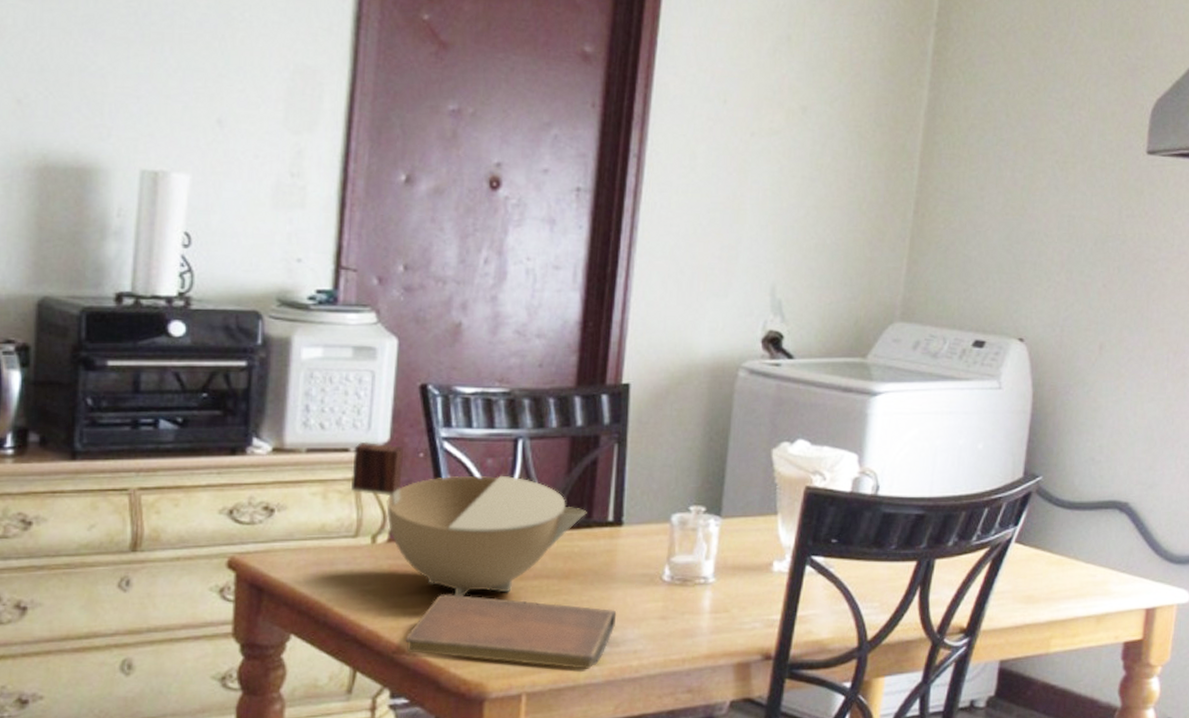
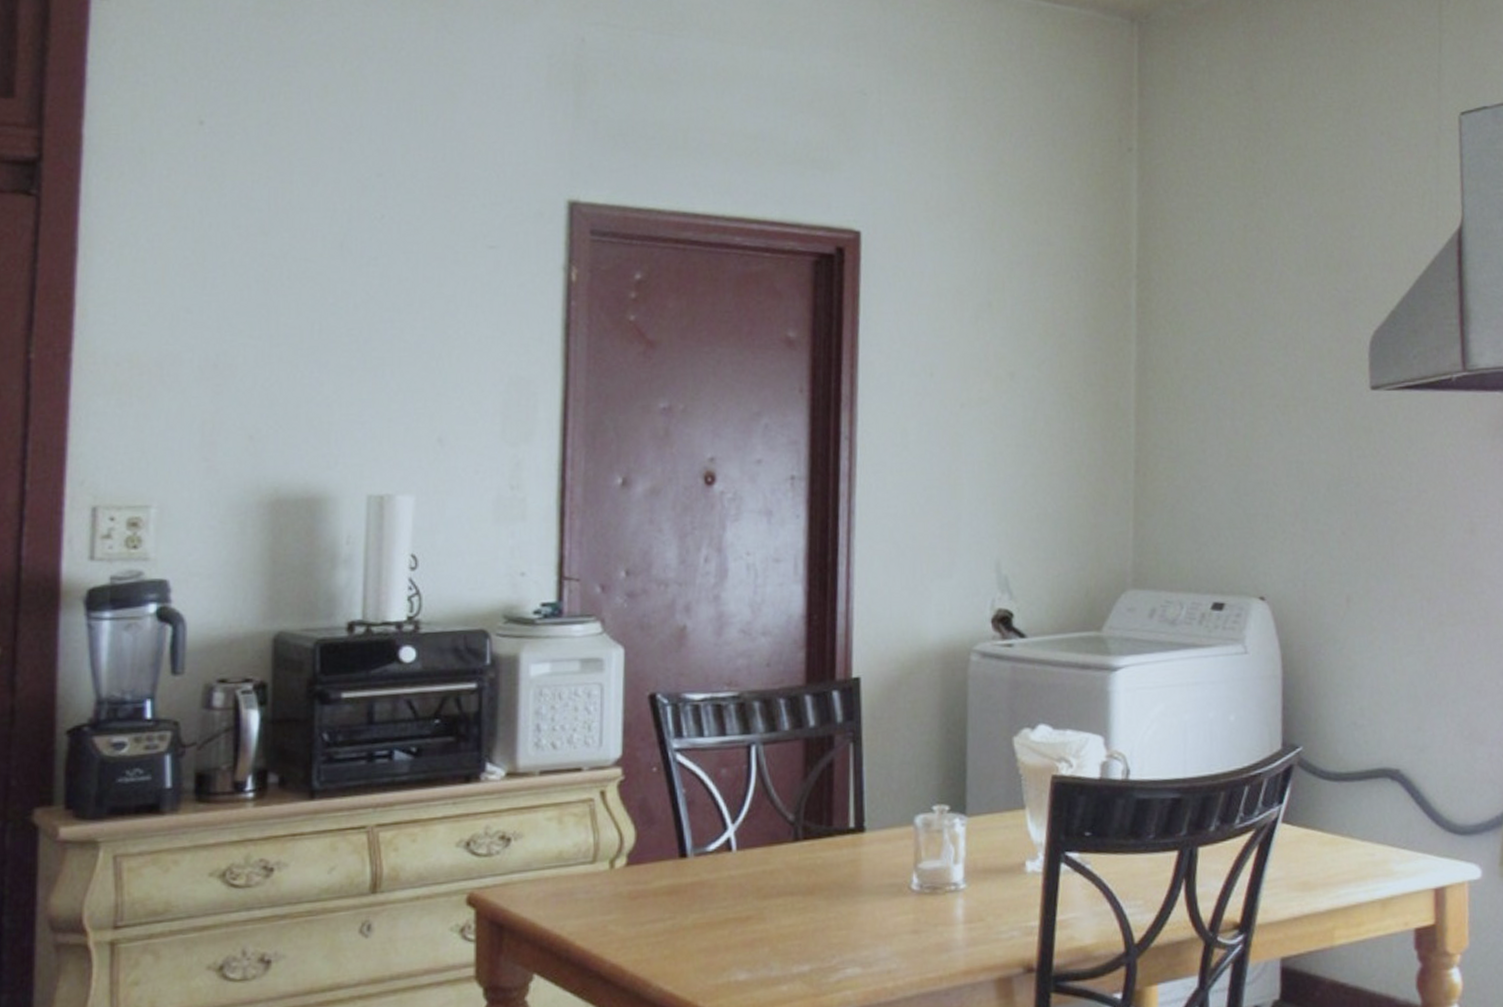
bowl: present [351,441,587,596] -> none [586,759,827,921]
notebook: present [405,594,617,669] -> none [650,919,867,995]

